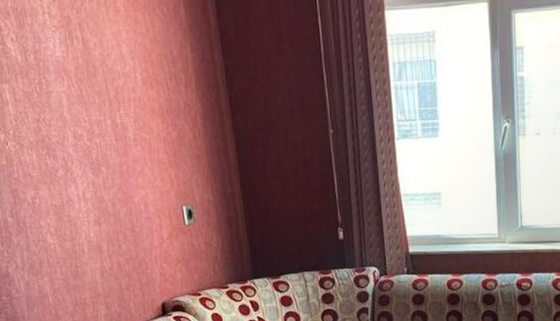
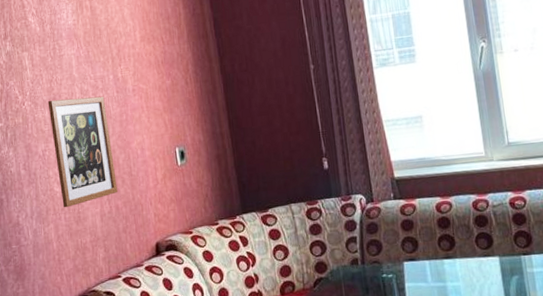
picture frame: none [35,142,119,261] -> present [47,96,118,208]

